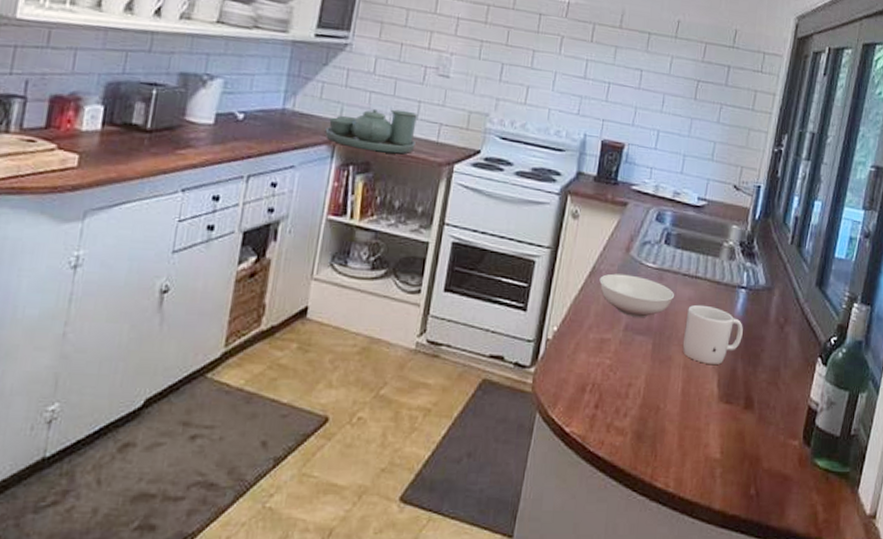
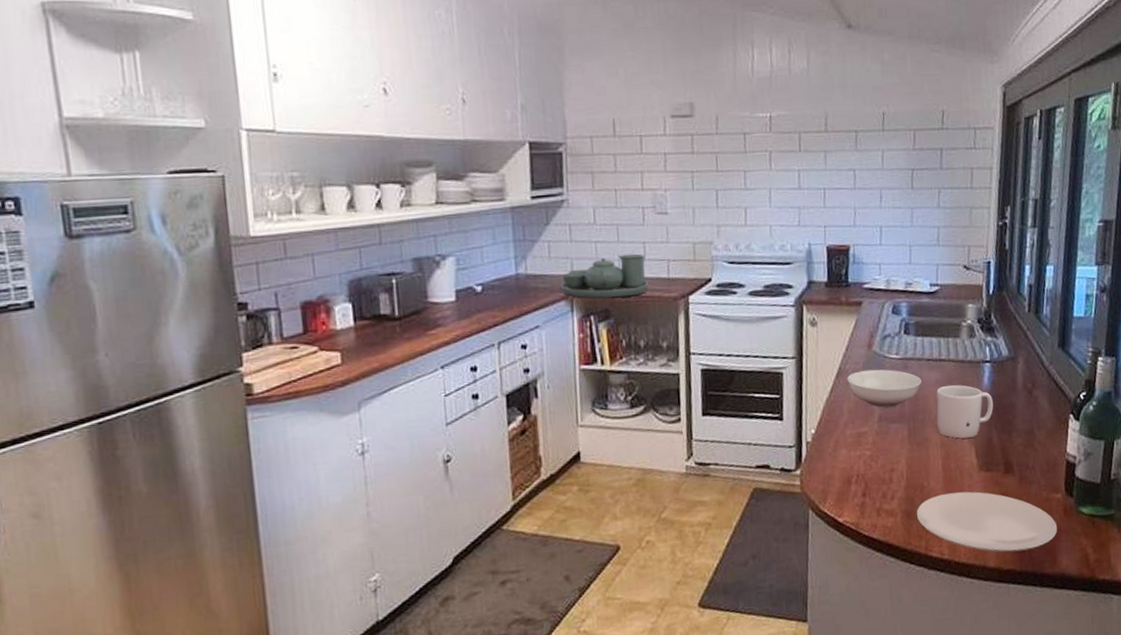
plate: none [647,419,790,497] -> present [916,491,1058,553]

